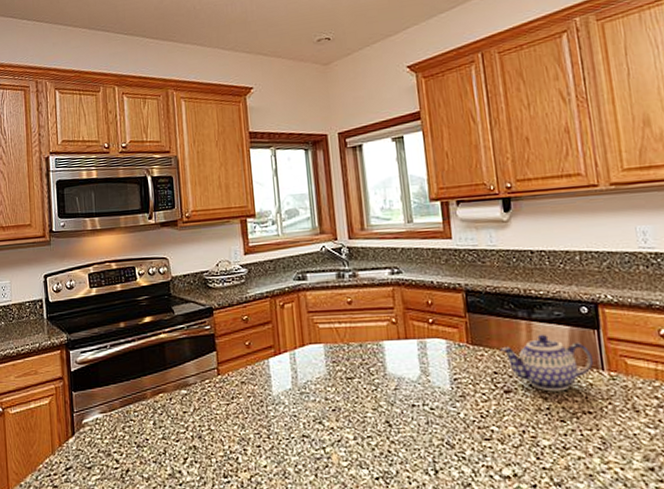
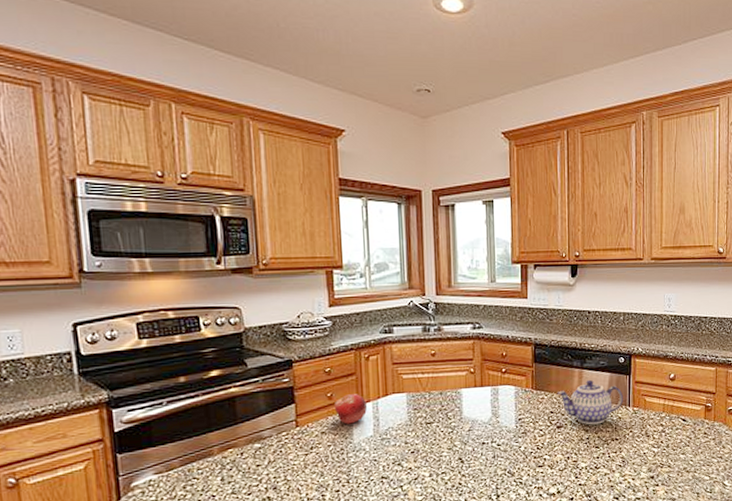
fruit: none [252,343,284,375] -> present [333,394,367,424]

